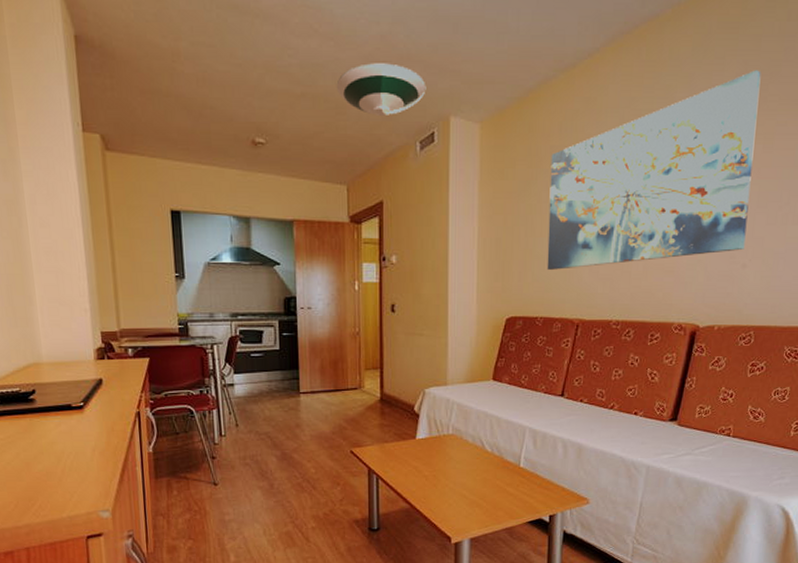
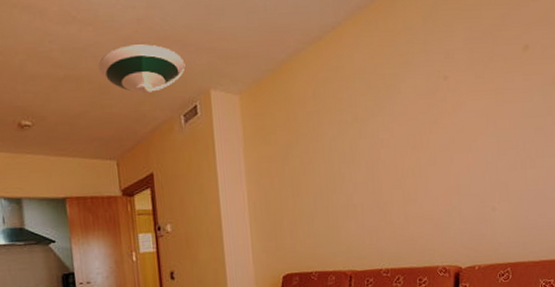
wall art: present [547,70,761,270] -> none [308,35,492,226]

